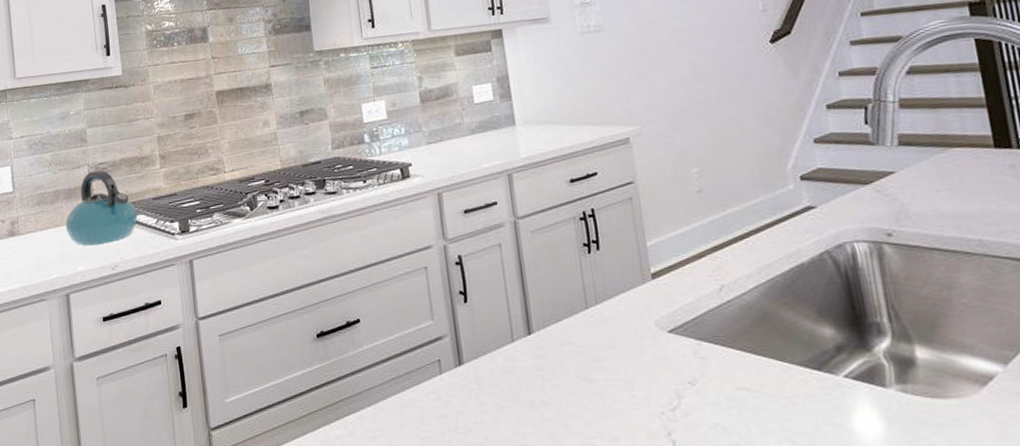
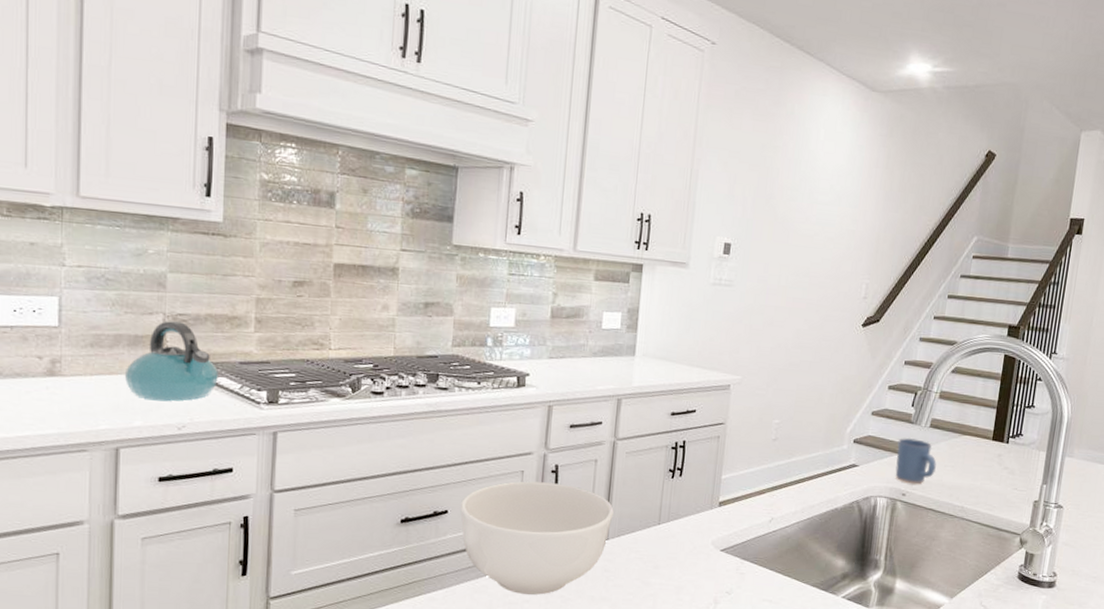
bowl: none [371,275,533,405] -> present [460,481,614,595]
mug: none [860,162,925,219] -> present [895,437,937,484]

